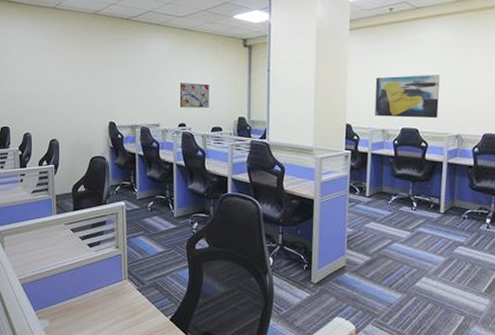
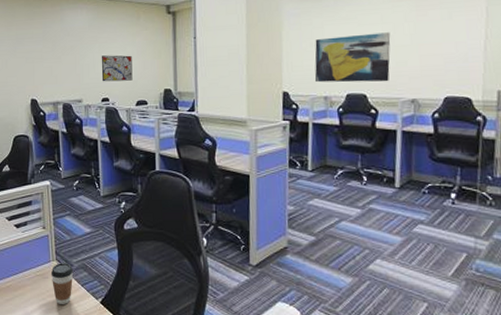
coffee cup: none [122,281,145,323] -> present [50,263,74,305]

